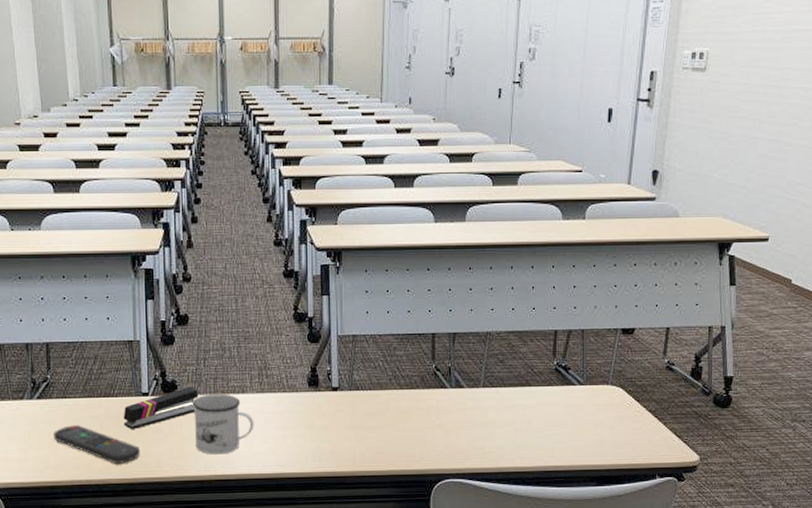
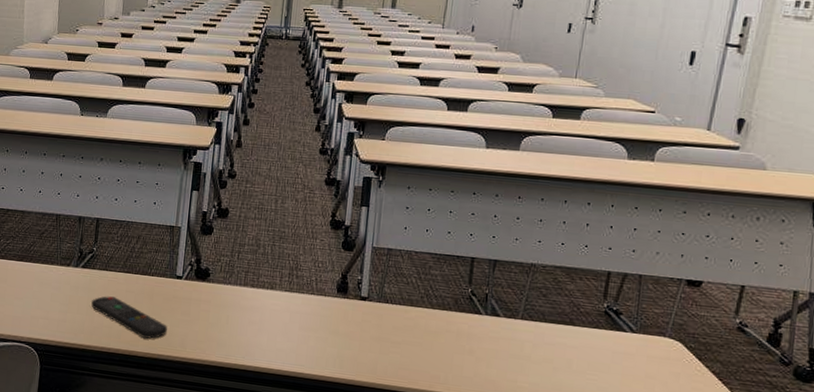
stapler: present [123,387,198,430] -> none [155,276,229,309]
mug: present [192,394,254,455] -> none [220,286,279,345]

